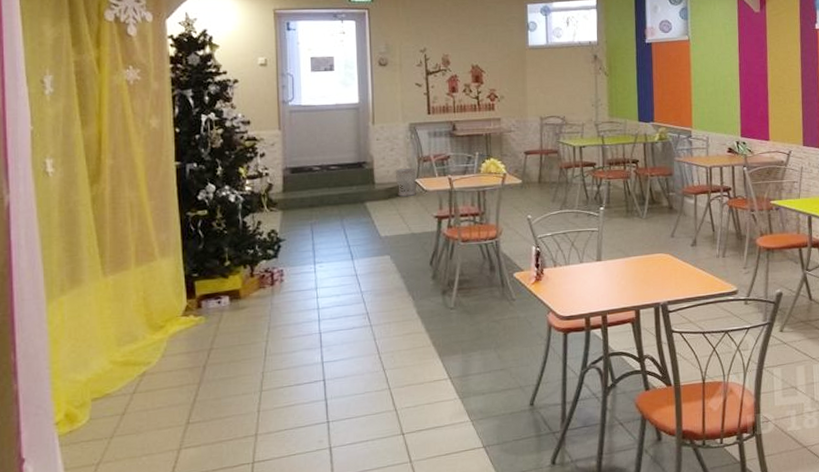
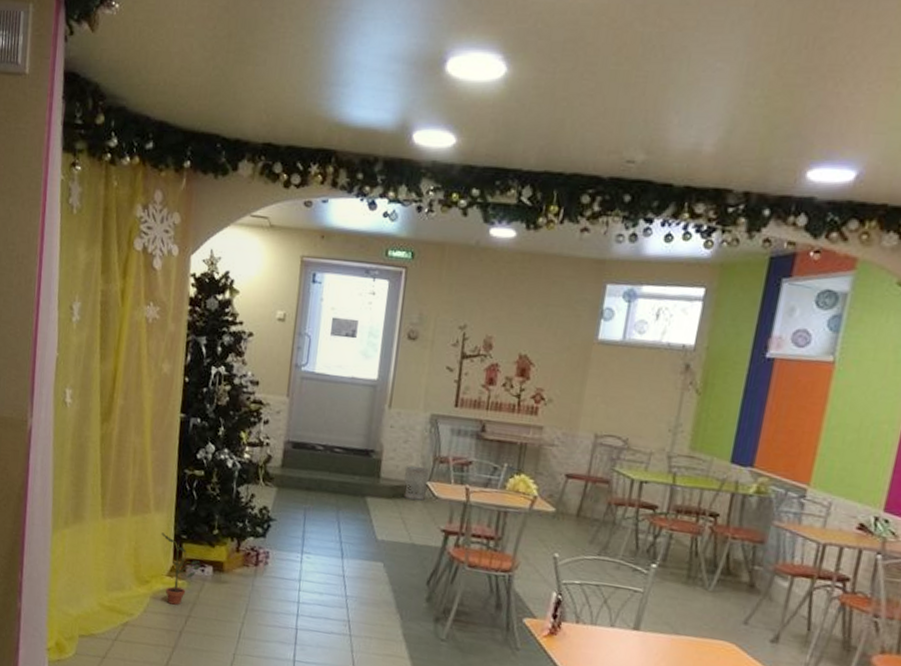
potted plant: none [170,276,217,342] -> present [161,532,201,605]

